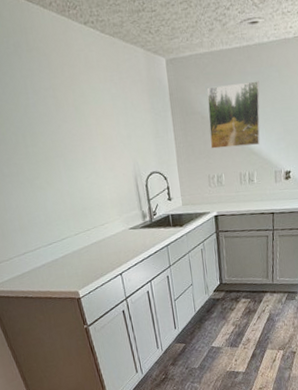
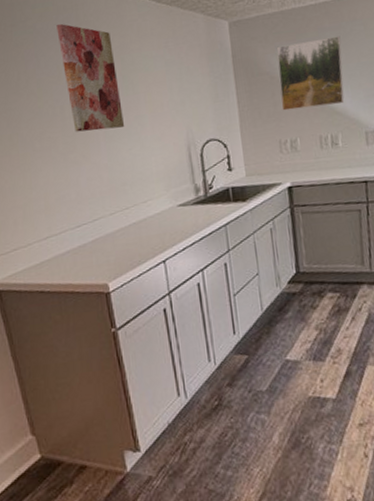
wall art: none [8,47,81,160] -> present [56,23,125,132]

